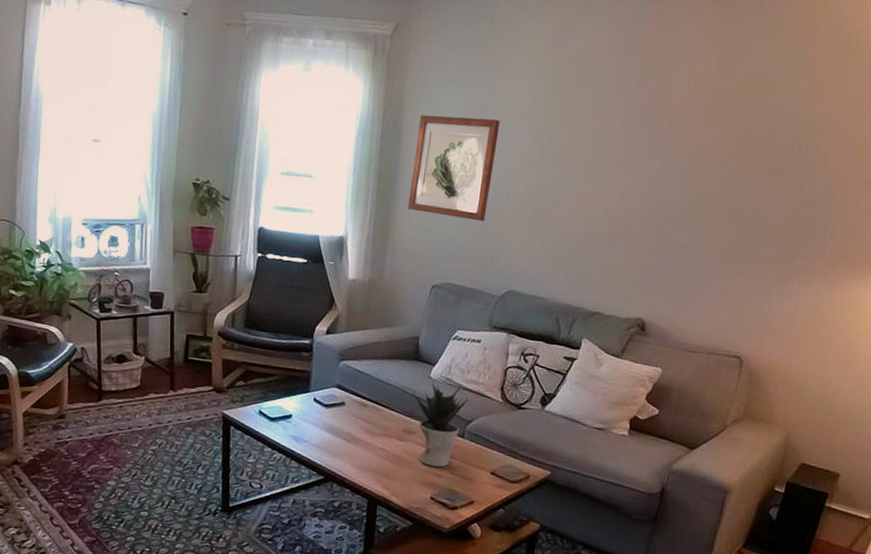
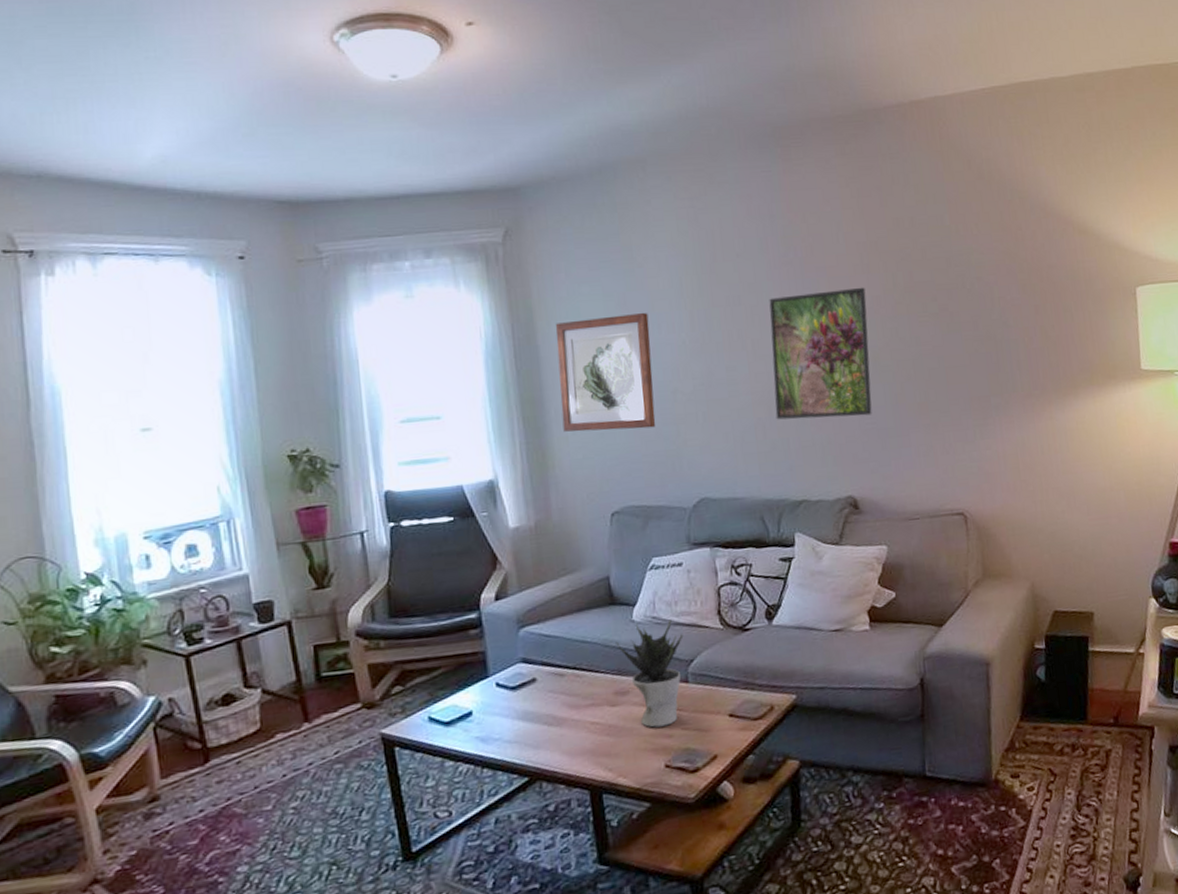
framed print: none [591,127,703,251] -> present [769,287,872,420]

